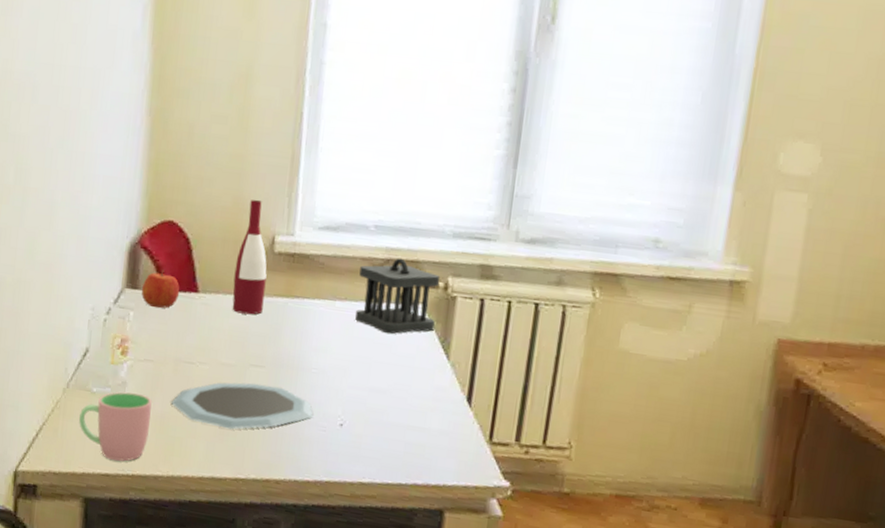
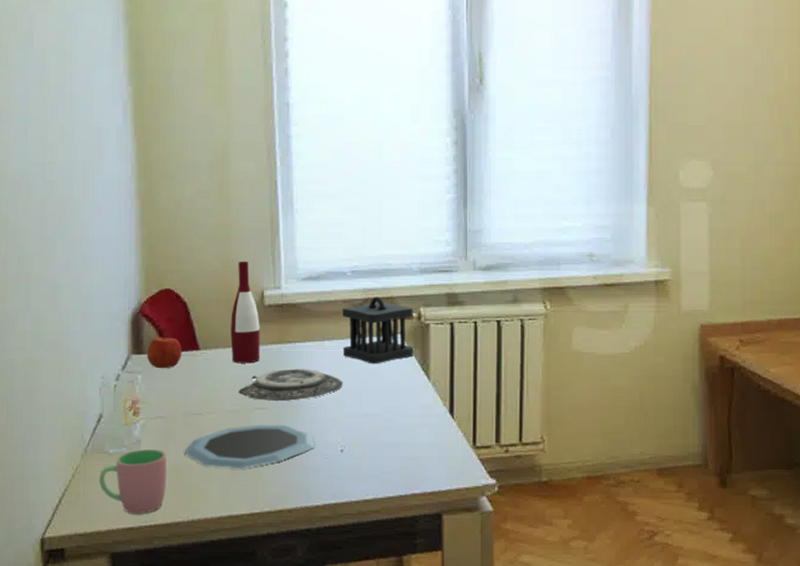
plate: none [235,325,352,363] -> present [238,368,343,402]

